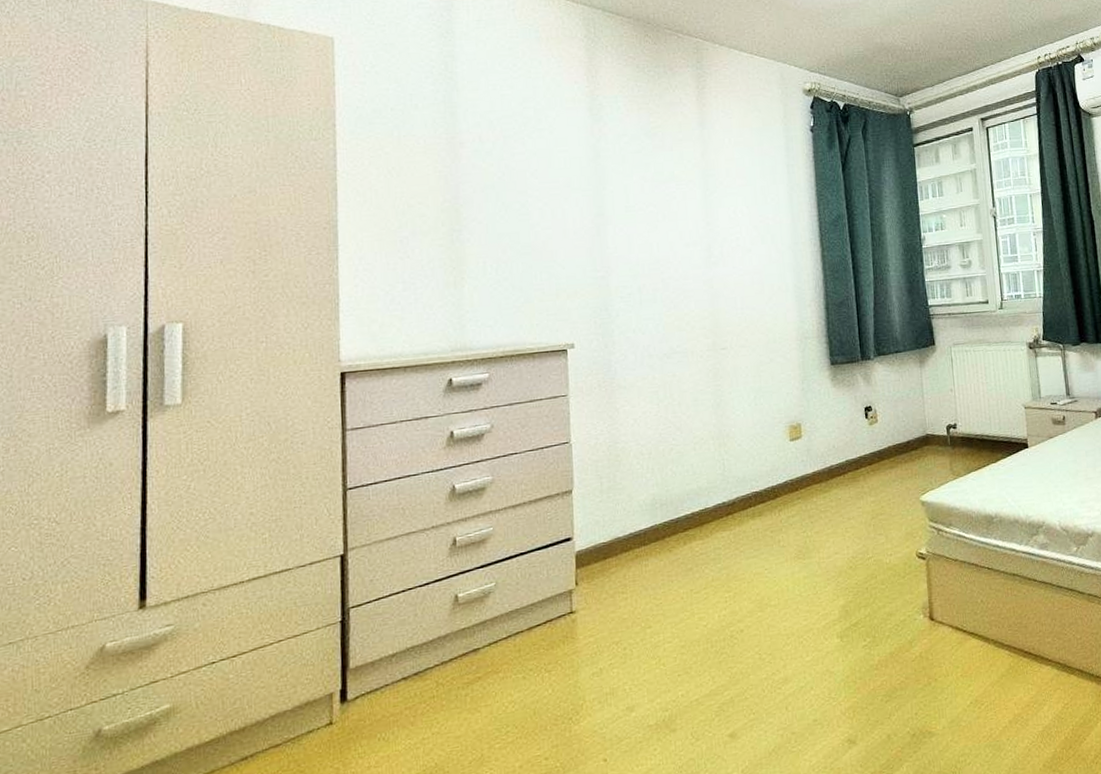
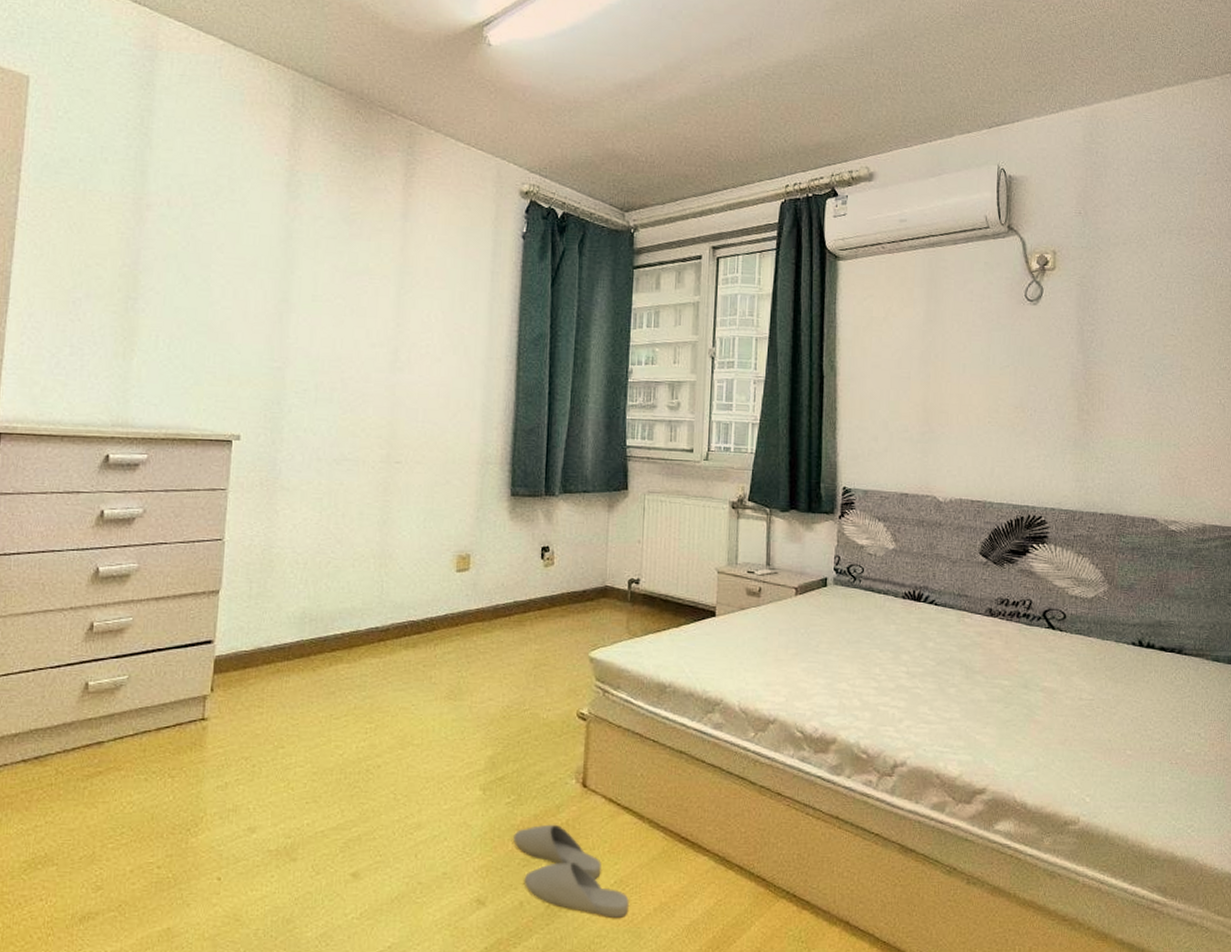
slippers: none [874,658,987,736] -> present [513,824,630,919]

